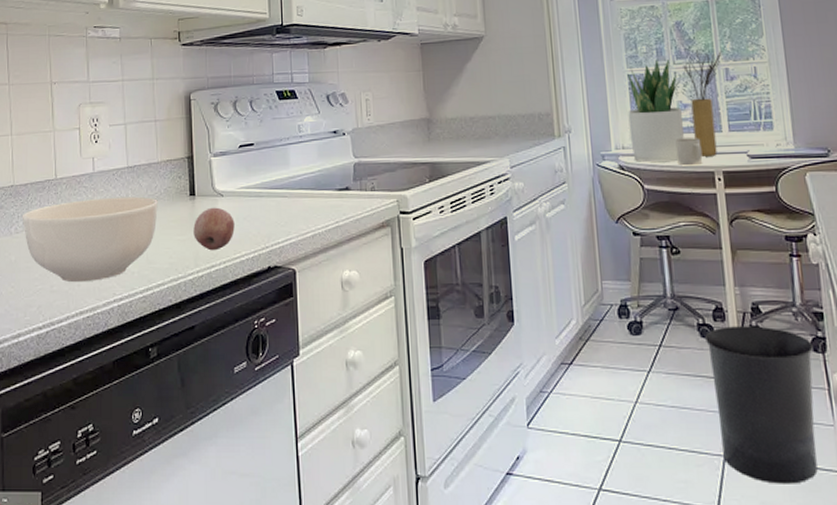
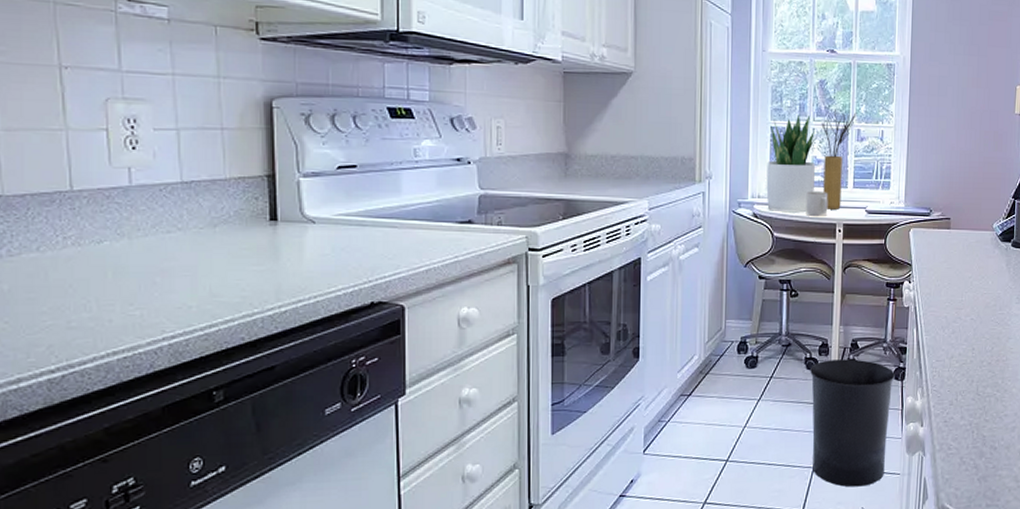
bowl: present [21,196,158,283] -> none [17,217,225,318]
fruit: present [193,207,235,251] -> none [275,235,329,284]

